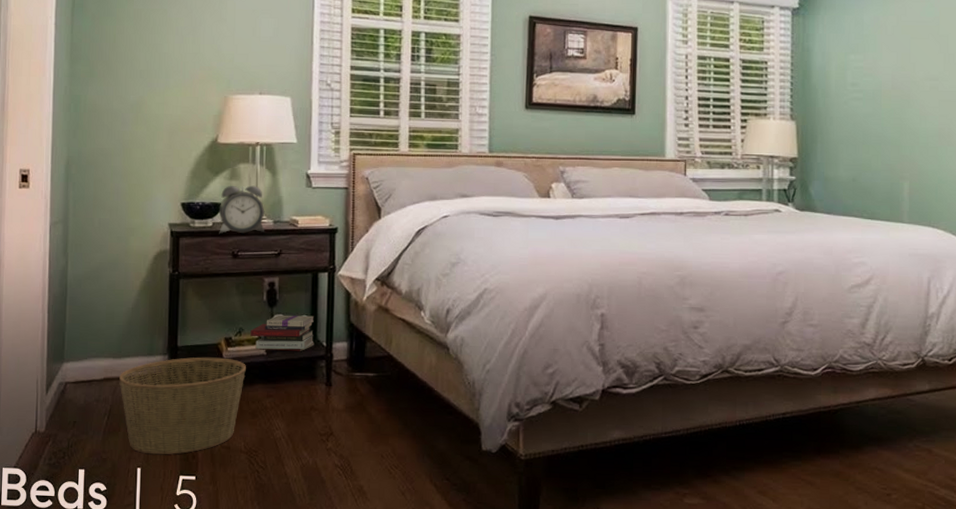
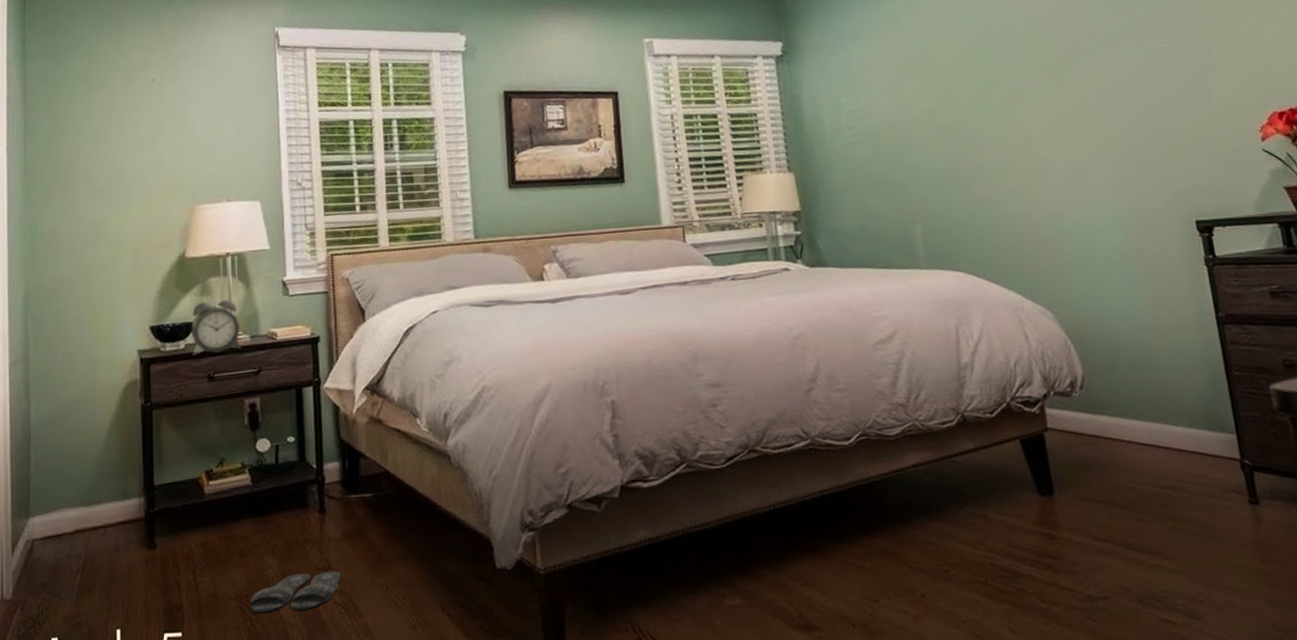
basket: present [118,357,246,455] -> none [91,493,230,613]
books: present [250,314,314,352] -> none [233,436,304,480]
slippers: none [258,436,342,469] -> present [250,571,342,614]

